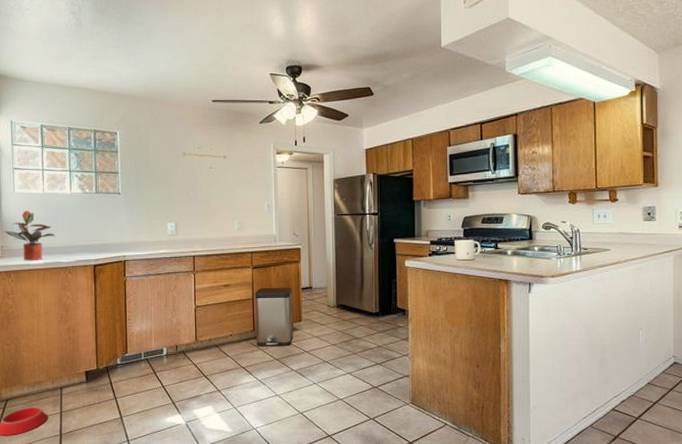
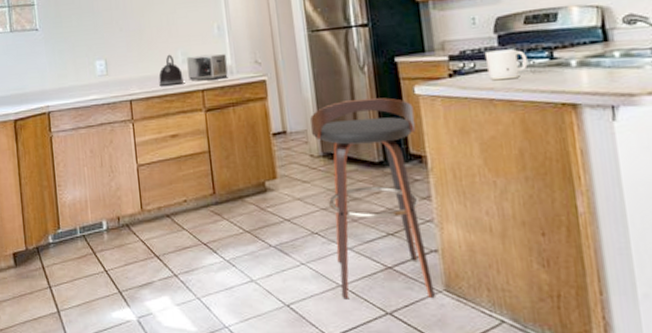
kettle: none [218,223,237,247] -> present [158,54,184,86]
toaster: none [241,225,272,245] -> present [187,53,228,81]
pedal bin: present [255,287,293,347] -> none [211,133,268,215]
bar stool: none [330,267,404,409] -> present [310,98,435,300]

